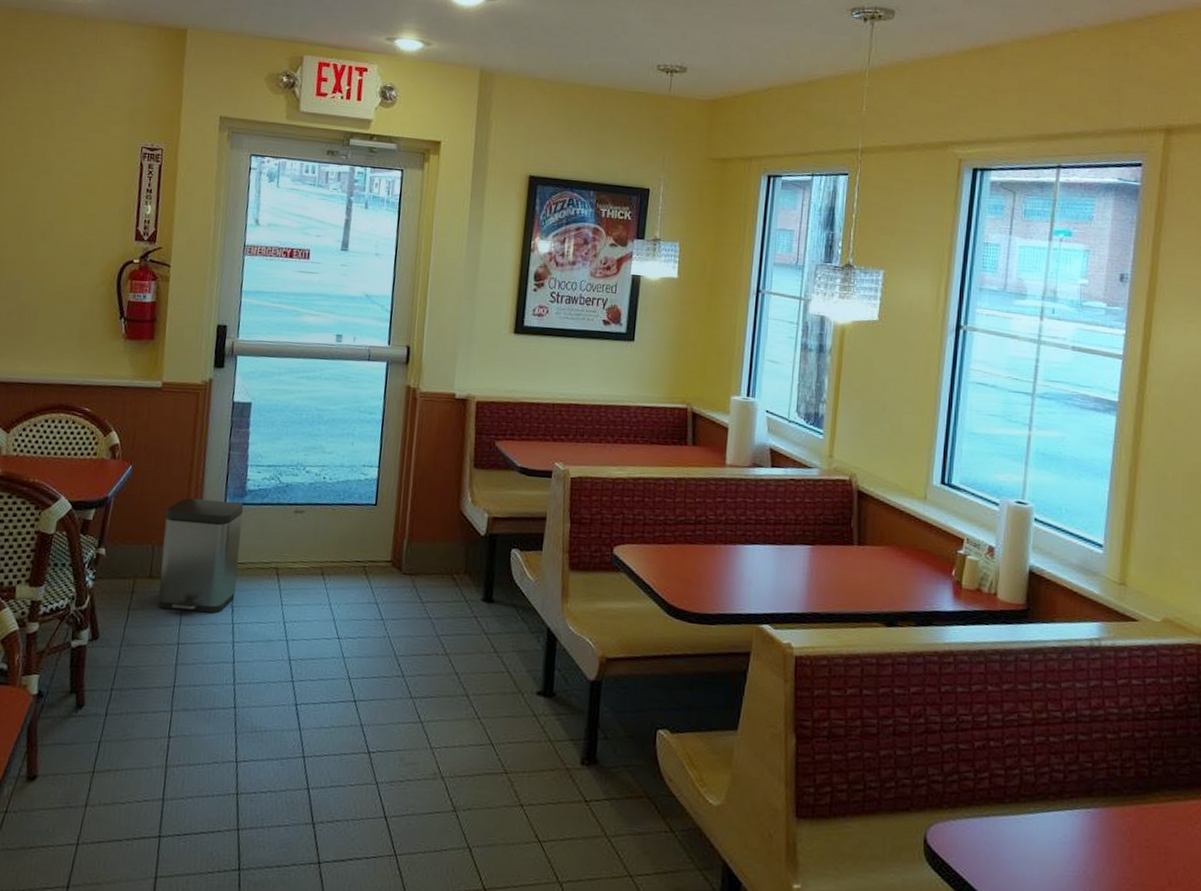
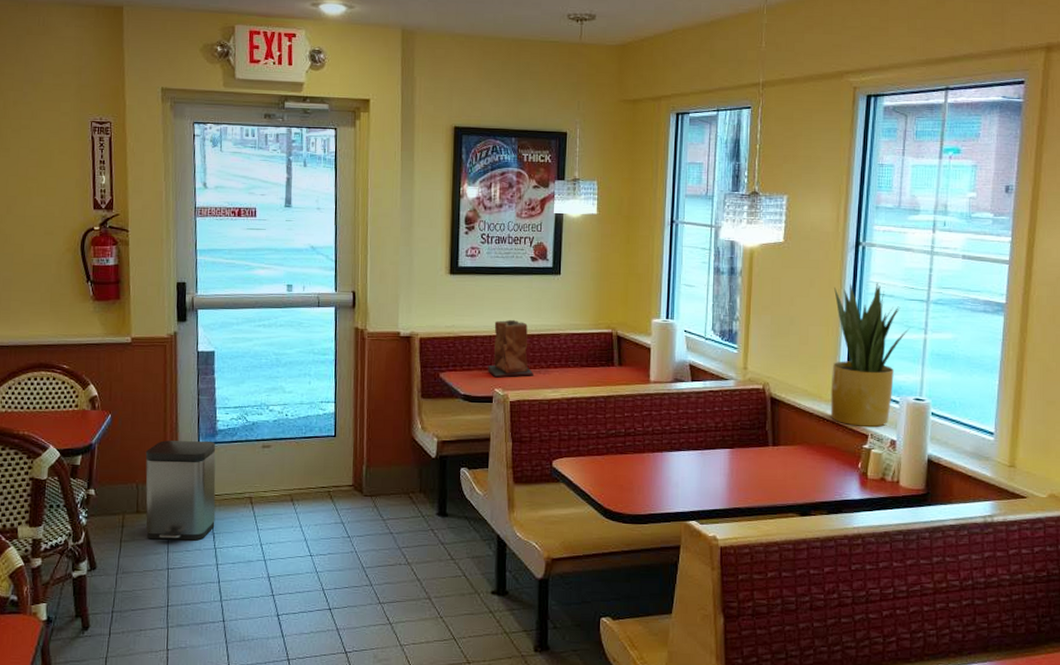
paper bag: none [549,387,598,452] -> present [488,319,533,378]
planter: none [922,370,1013,531] -> present [830,283,910,427]

